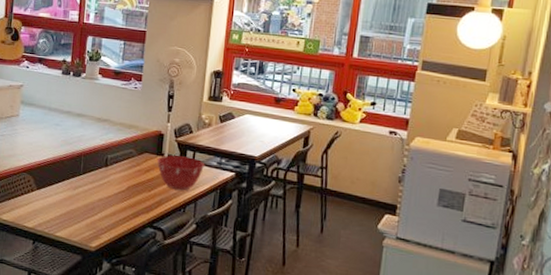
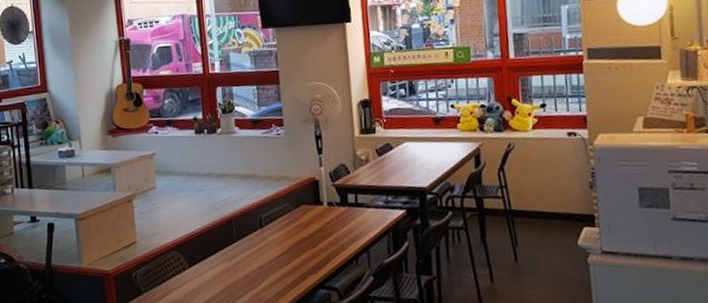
mixing bowl: present [156,155,205,191] -> none [315,201,371,241]

